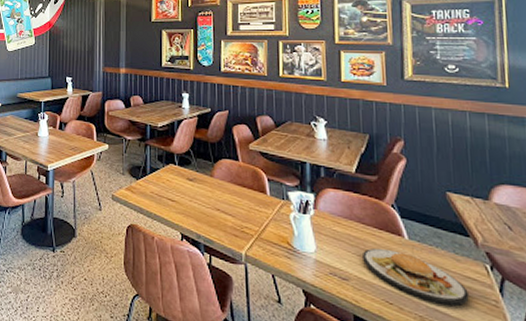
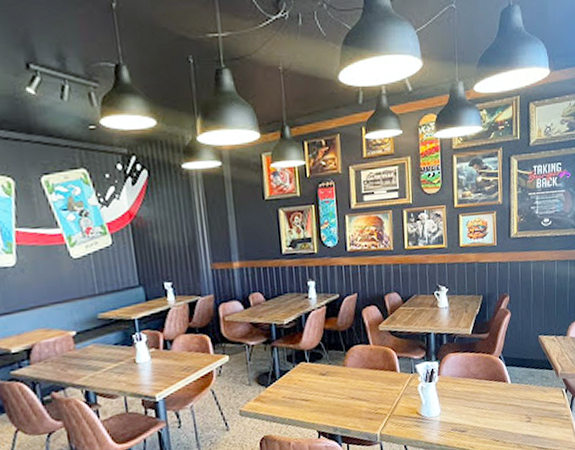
plate: present [363,245,469,307] -> none [477,387,550,431]

